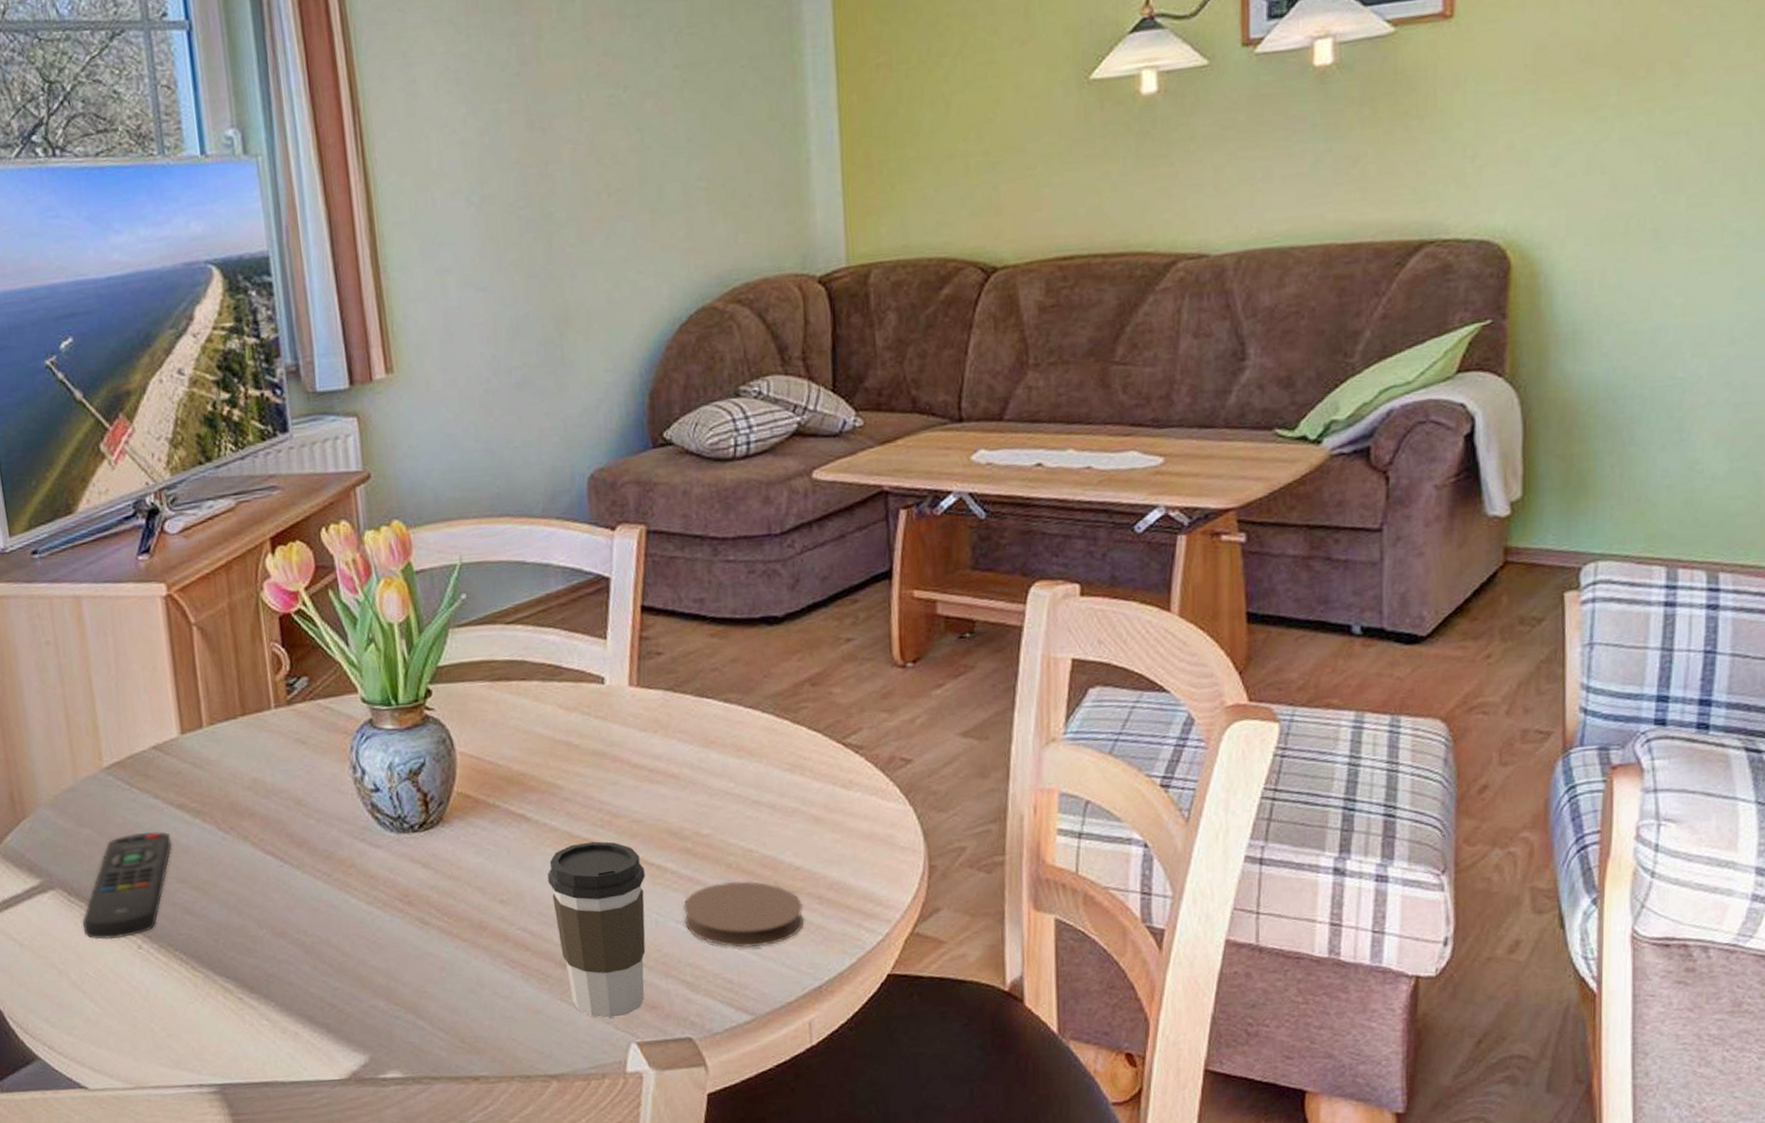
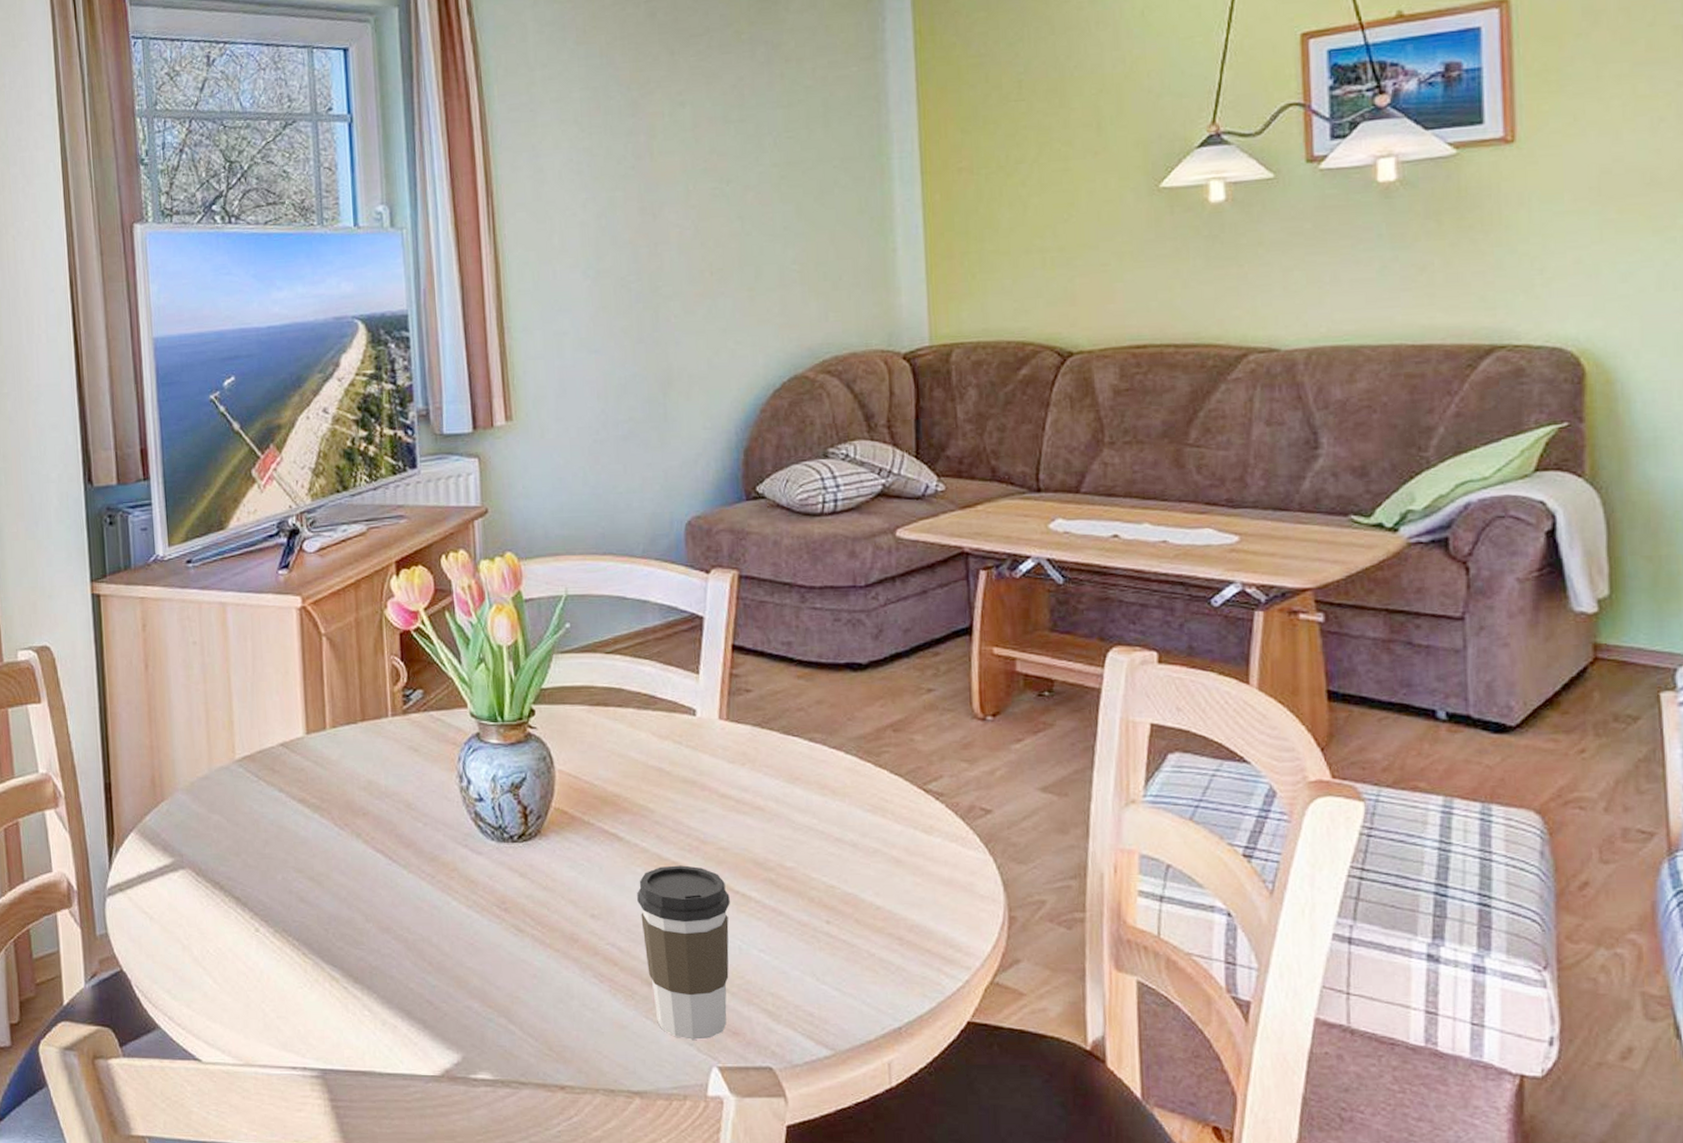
remote control: present [82,831,172,940] -> none [207,823,292,921]
coaster: present [683,880,804,948] -> none [766,916,885,983]

